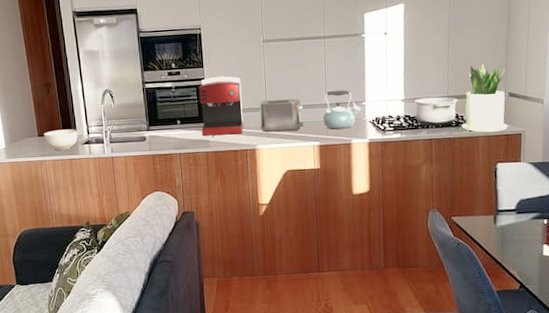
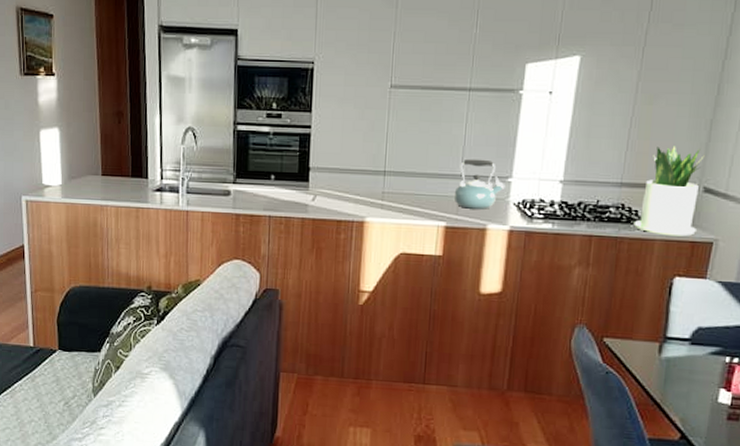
bowl: present [44,129,79,151] -> none [108,170,150,196]
coffee maker: present [198,76,244,136] -> none [299,125,356,201]
toaster: present [260,98,303,132] -> none [373,162,431,205]
cooking pot: present [414,97,458,127] -> none [576,181,634,221]

